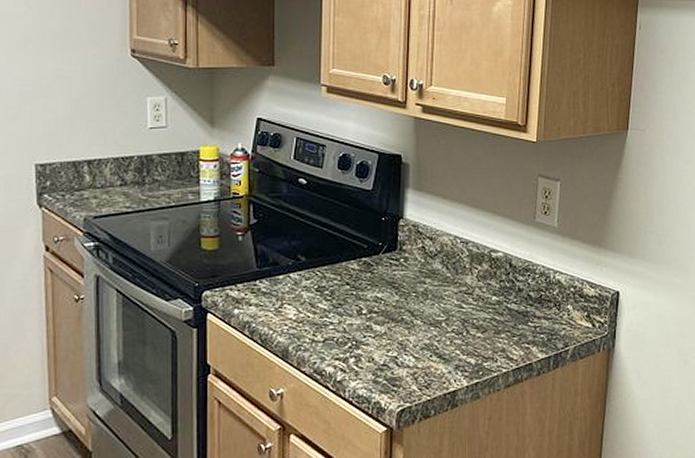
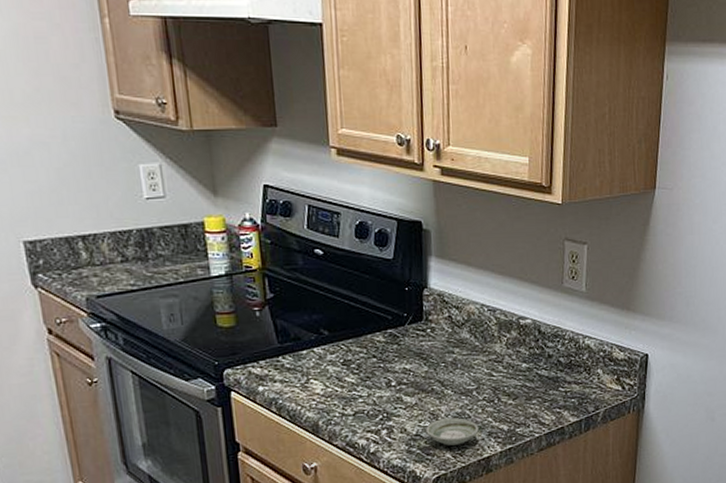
saucer: none [393,349,446,378] -> present [426,418,479,446]

